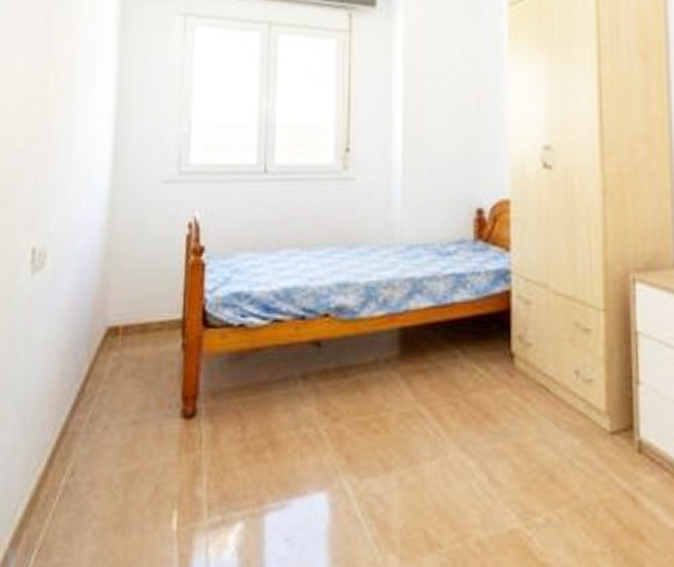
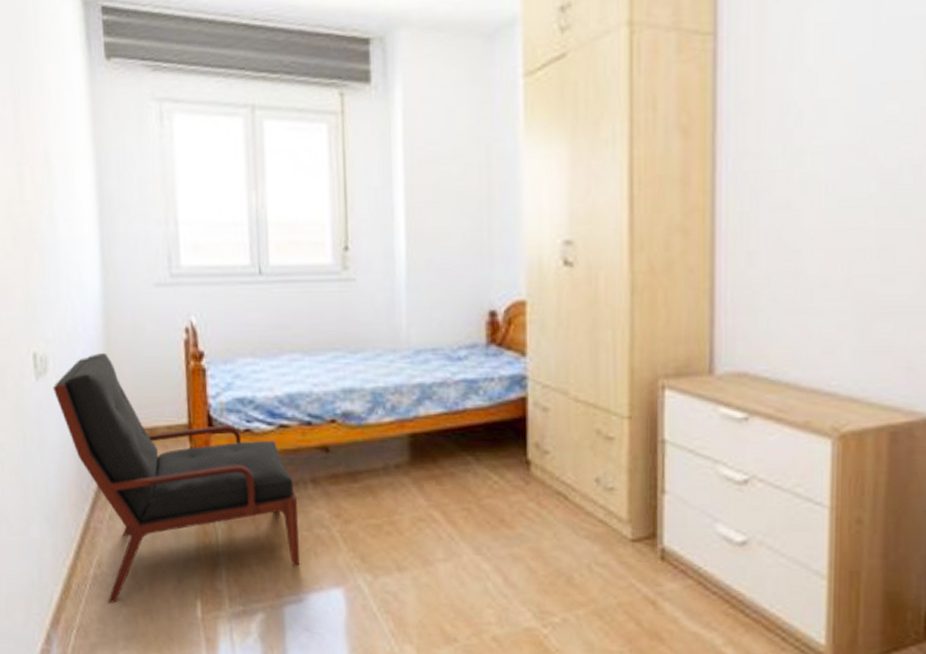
armchair: none [47,247,287,518] -> present [52,352,301,604]

